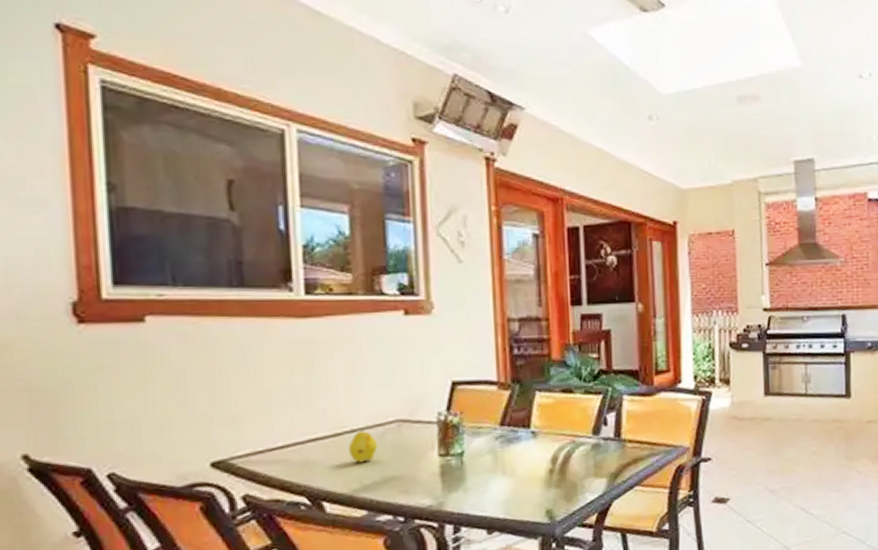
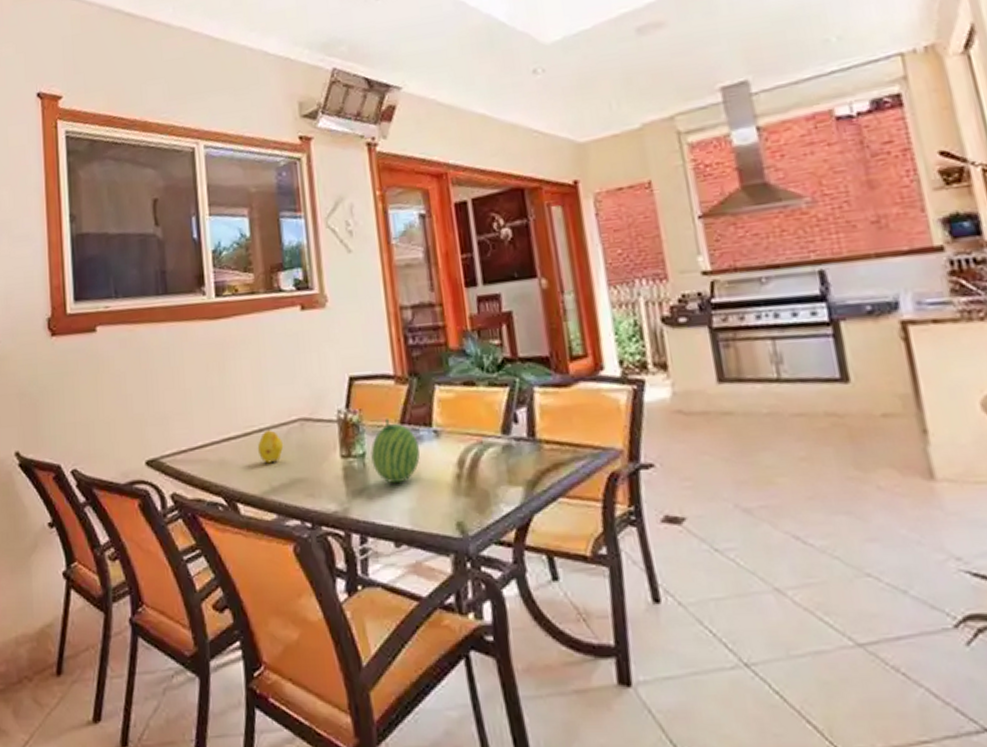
fruit: none [469,421,518,479] -> present [371,419,421,484]

